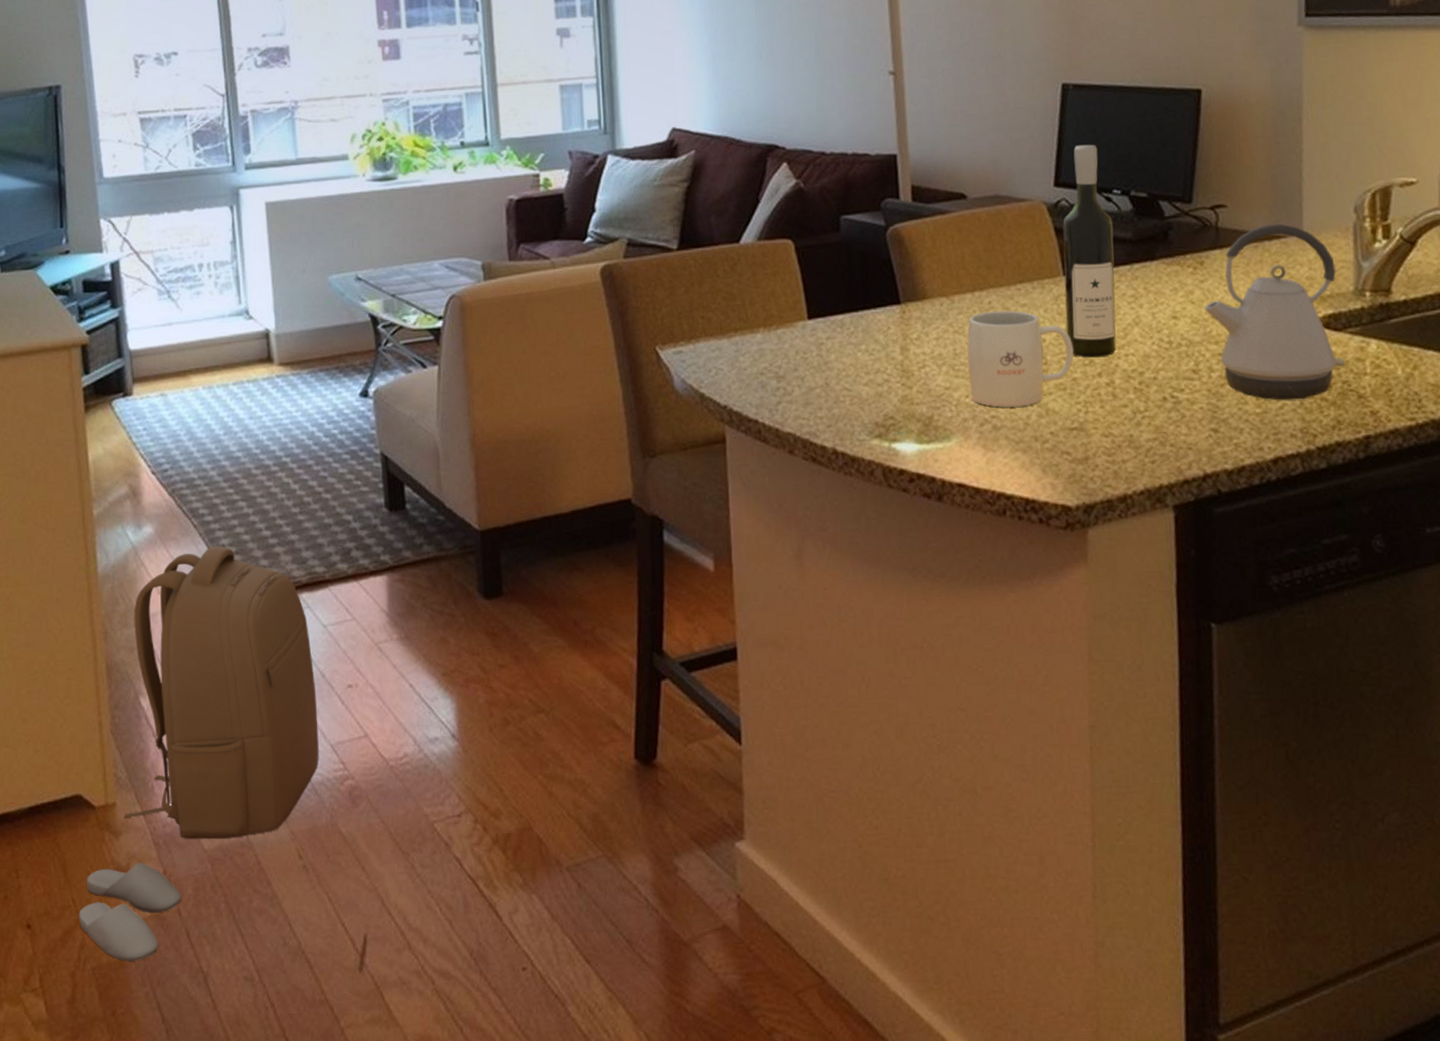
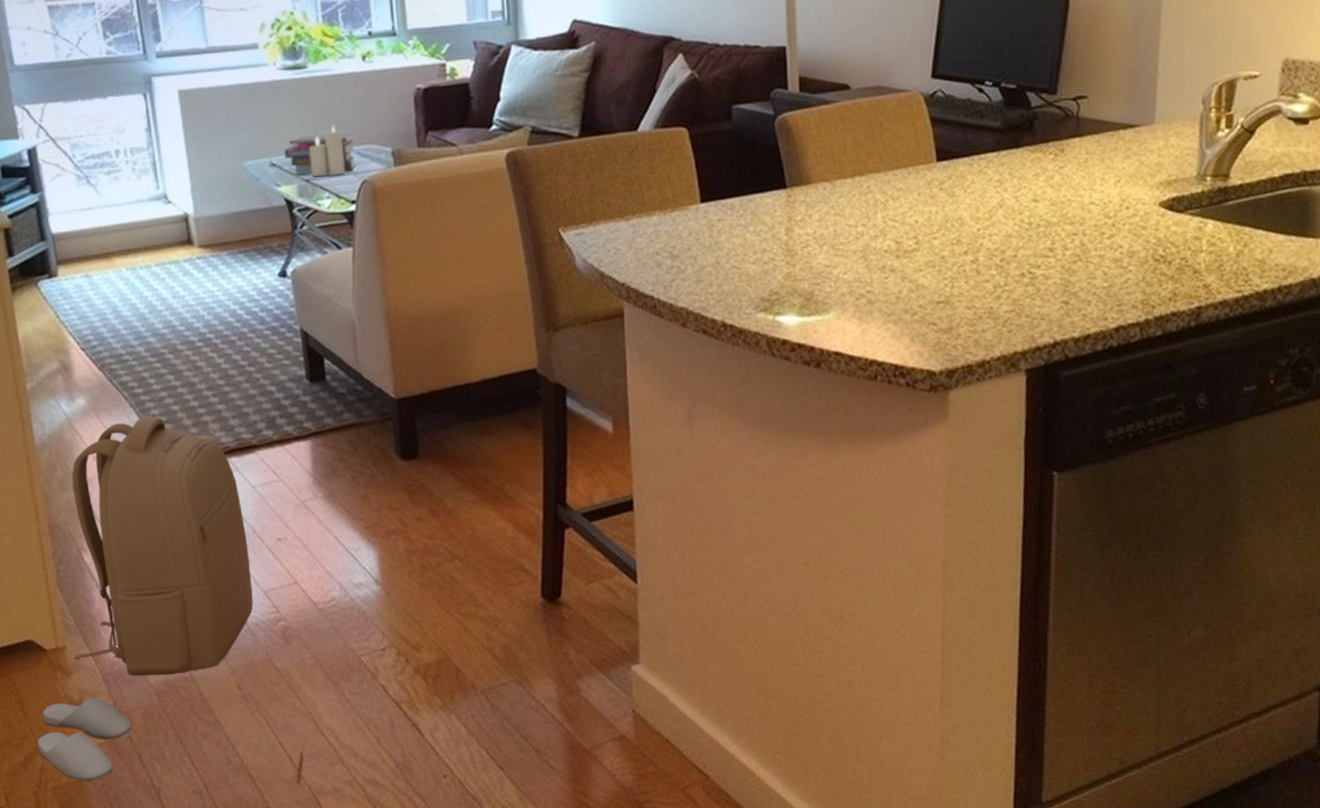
books: none [371,246,447,290] -> present [284,133,358,176]
candle: none [396,238,433,292] -> present [308,125,345,177]
mug: present [966,310,1074,408] -> none [846,194,943,283]
bottle: present [1062,144,1117,358] -> none [937,38,984,238]
kettle: present [1204,223,1346,401] -> none [1062,113,1185,275]

